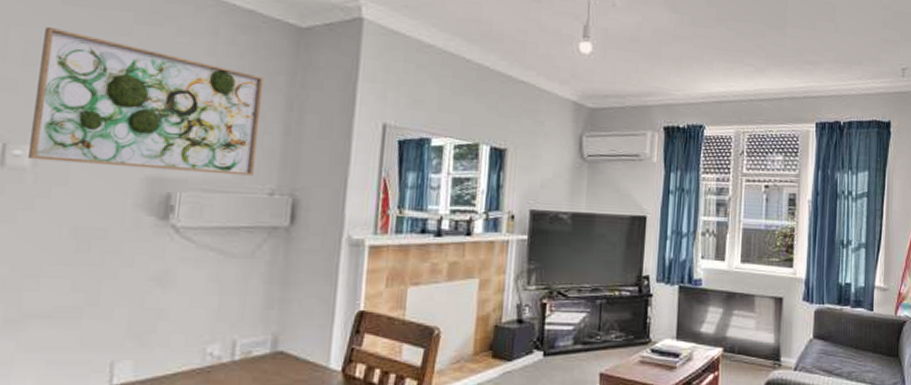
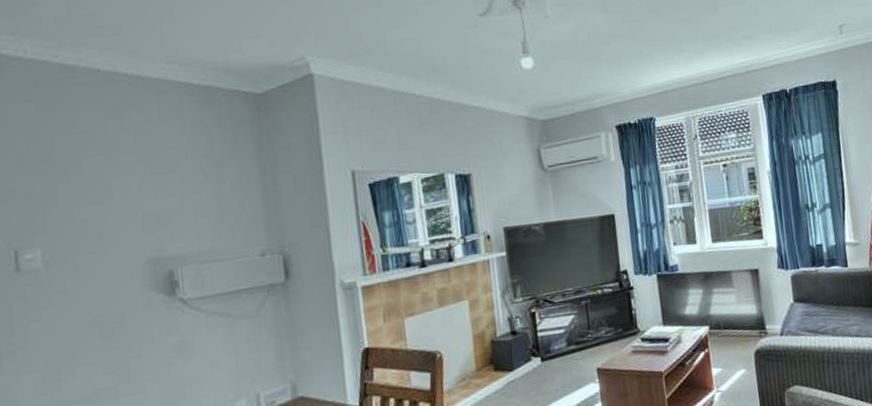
wall art: present [27,26,265,176] -> none [28,135,243,262]

